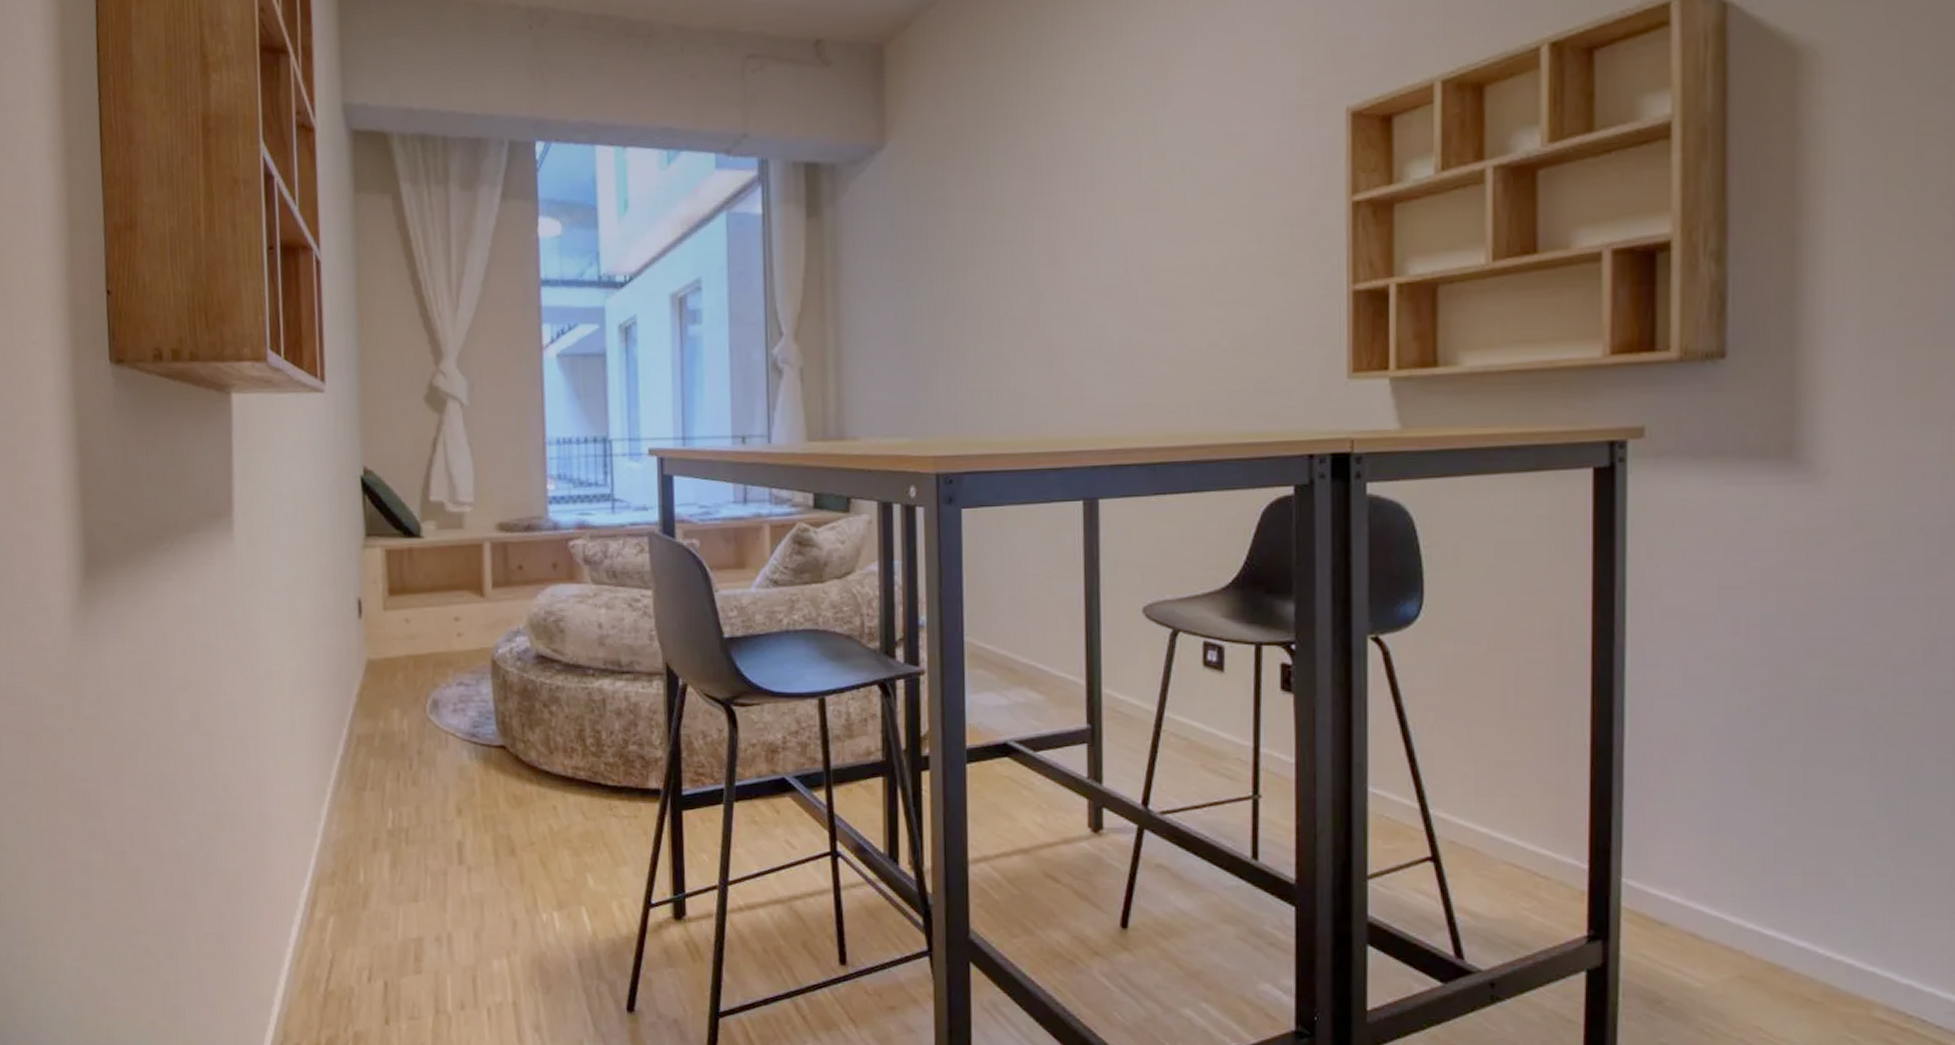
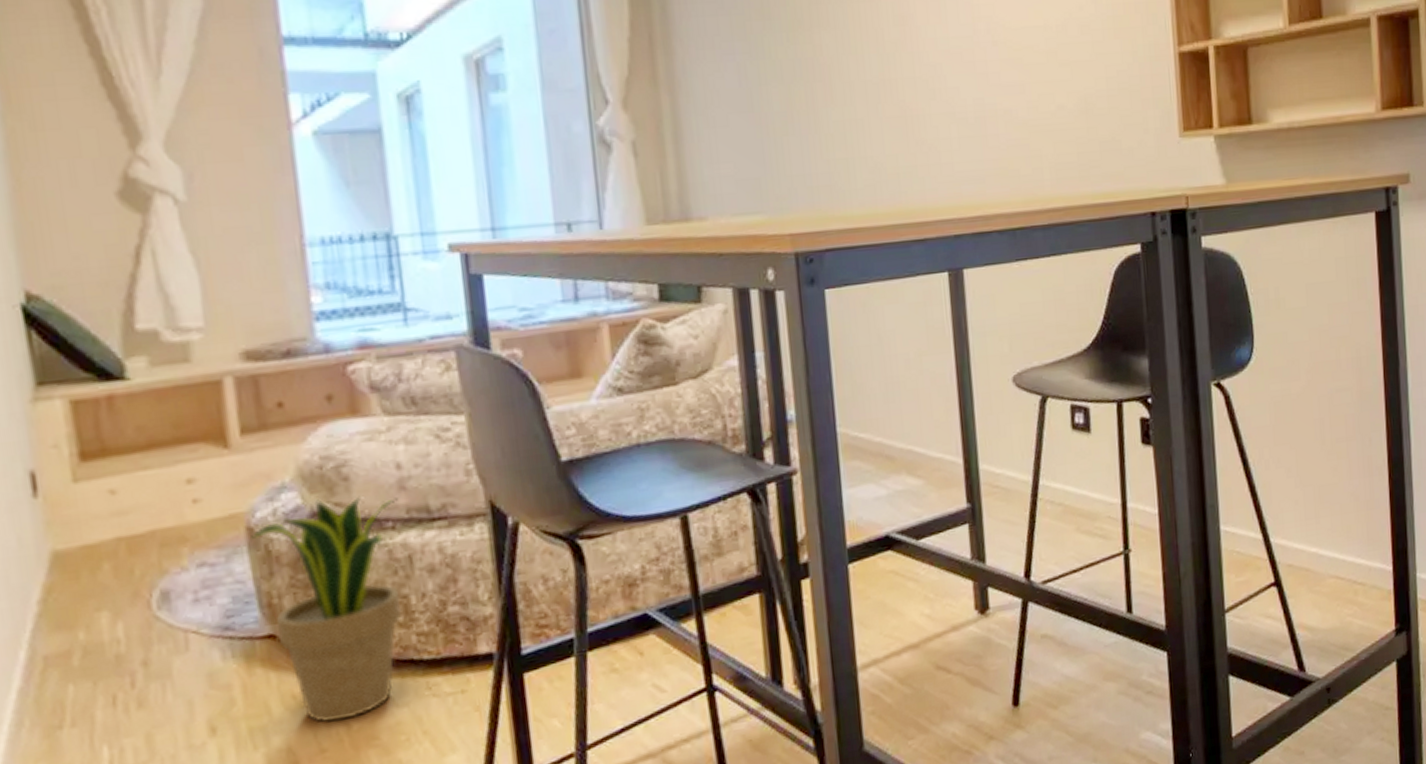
potted plant: none [494,645,598,822] -> present [251,495,403,723]

